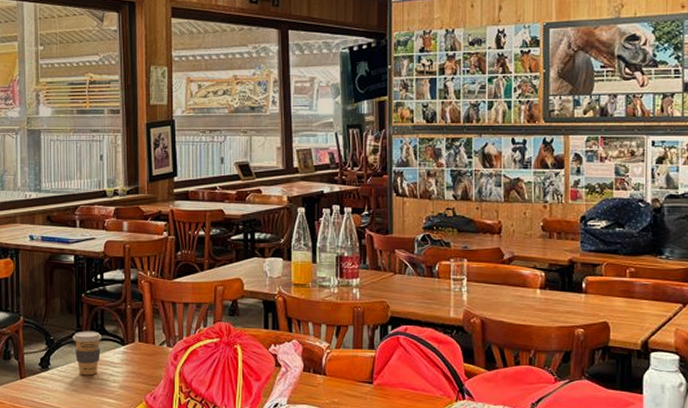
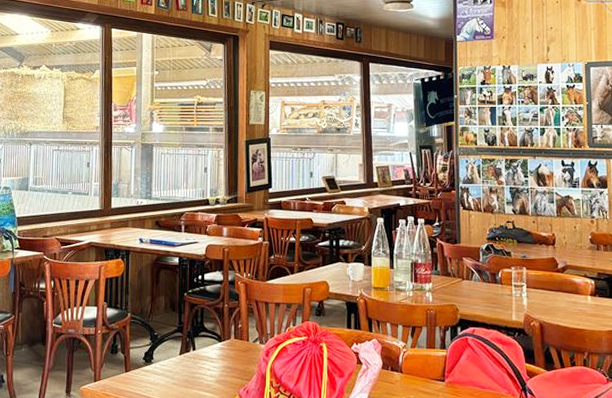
coffee cup: present [72,331,102,376] -> none [174,327,201,370]

